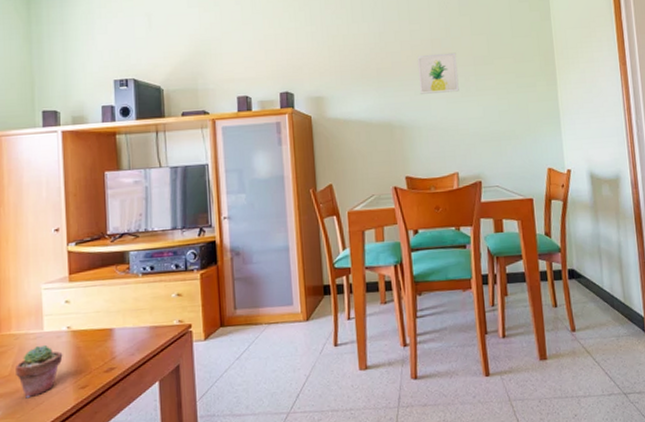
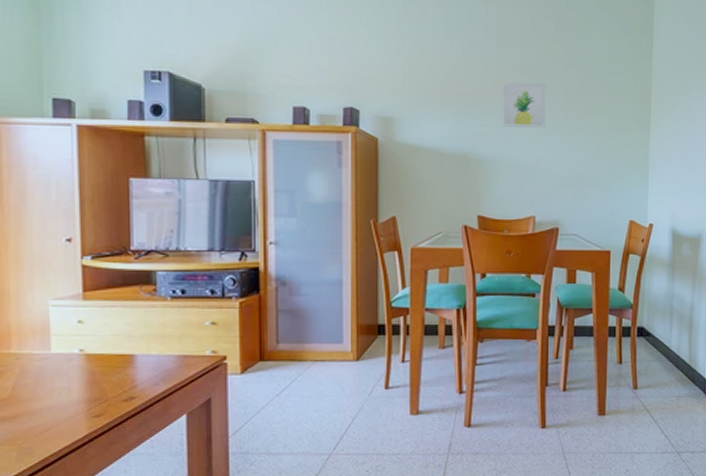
potted succulent: present [16,344,63,399] -> none [17,367,74,425]

